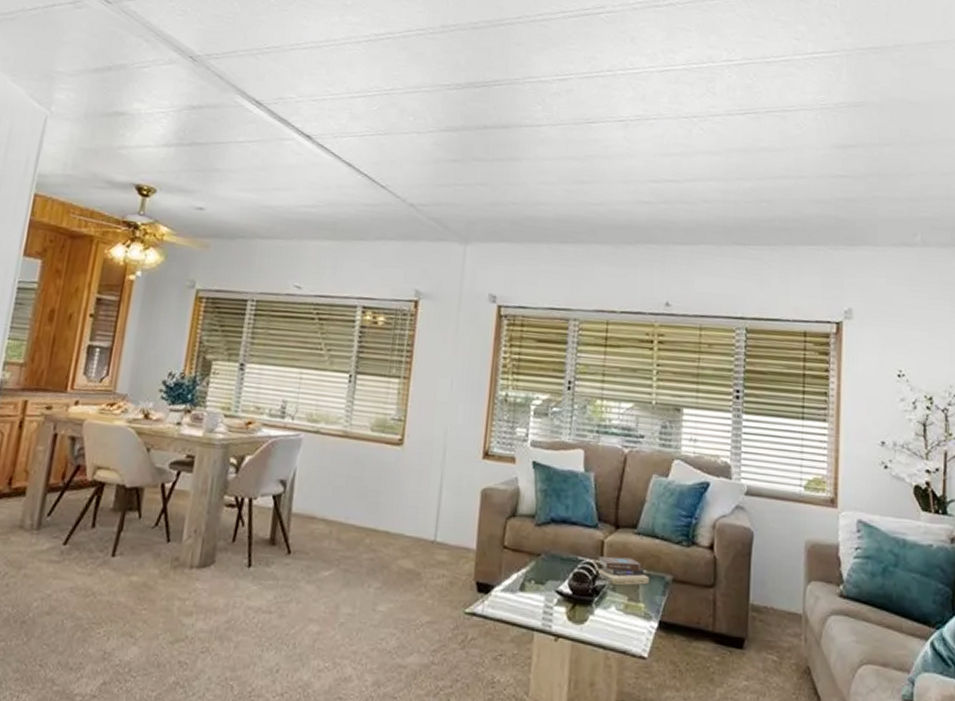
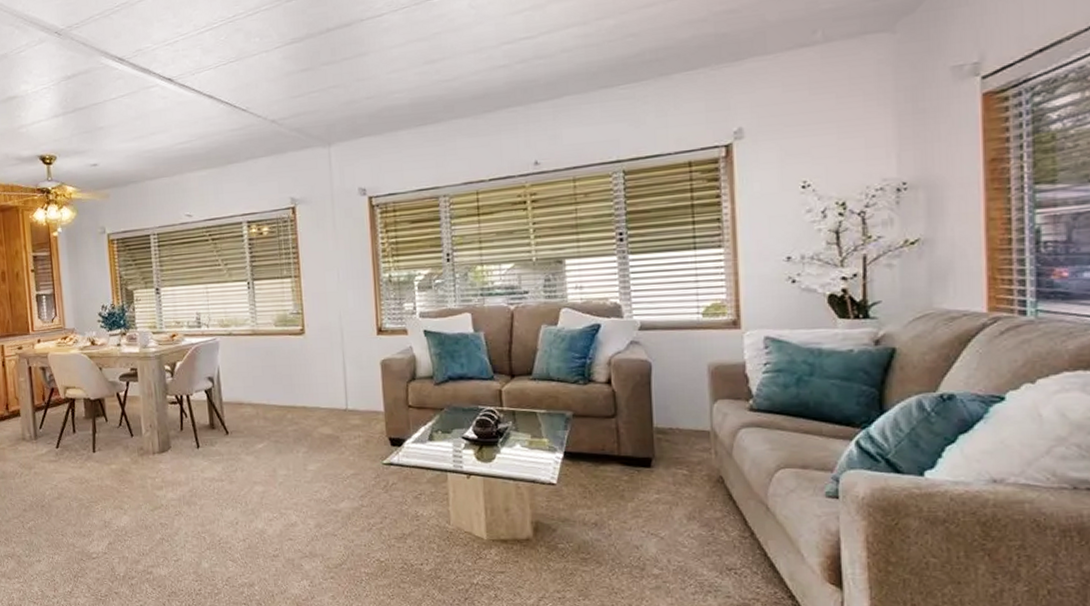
books: present [596,556,649,586] -> none [497,401,550,427]

